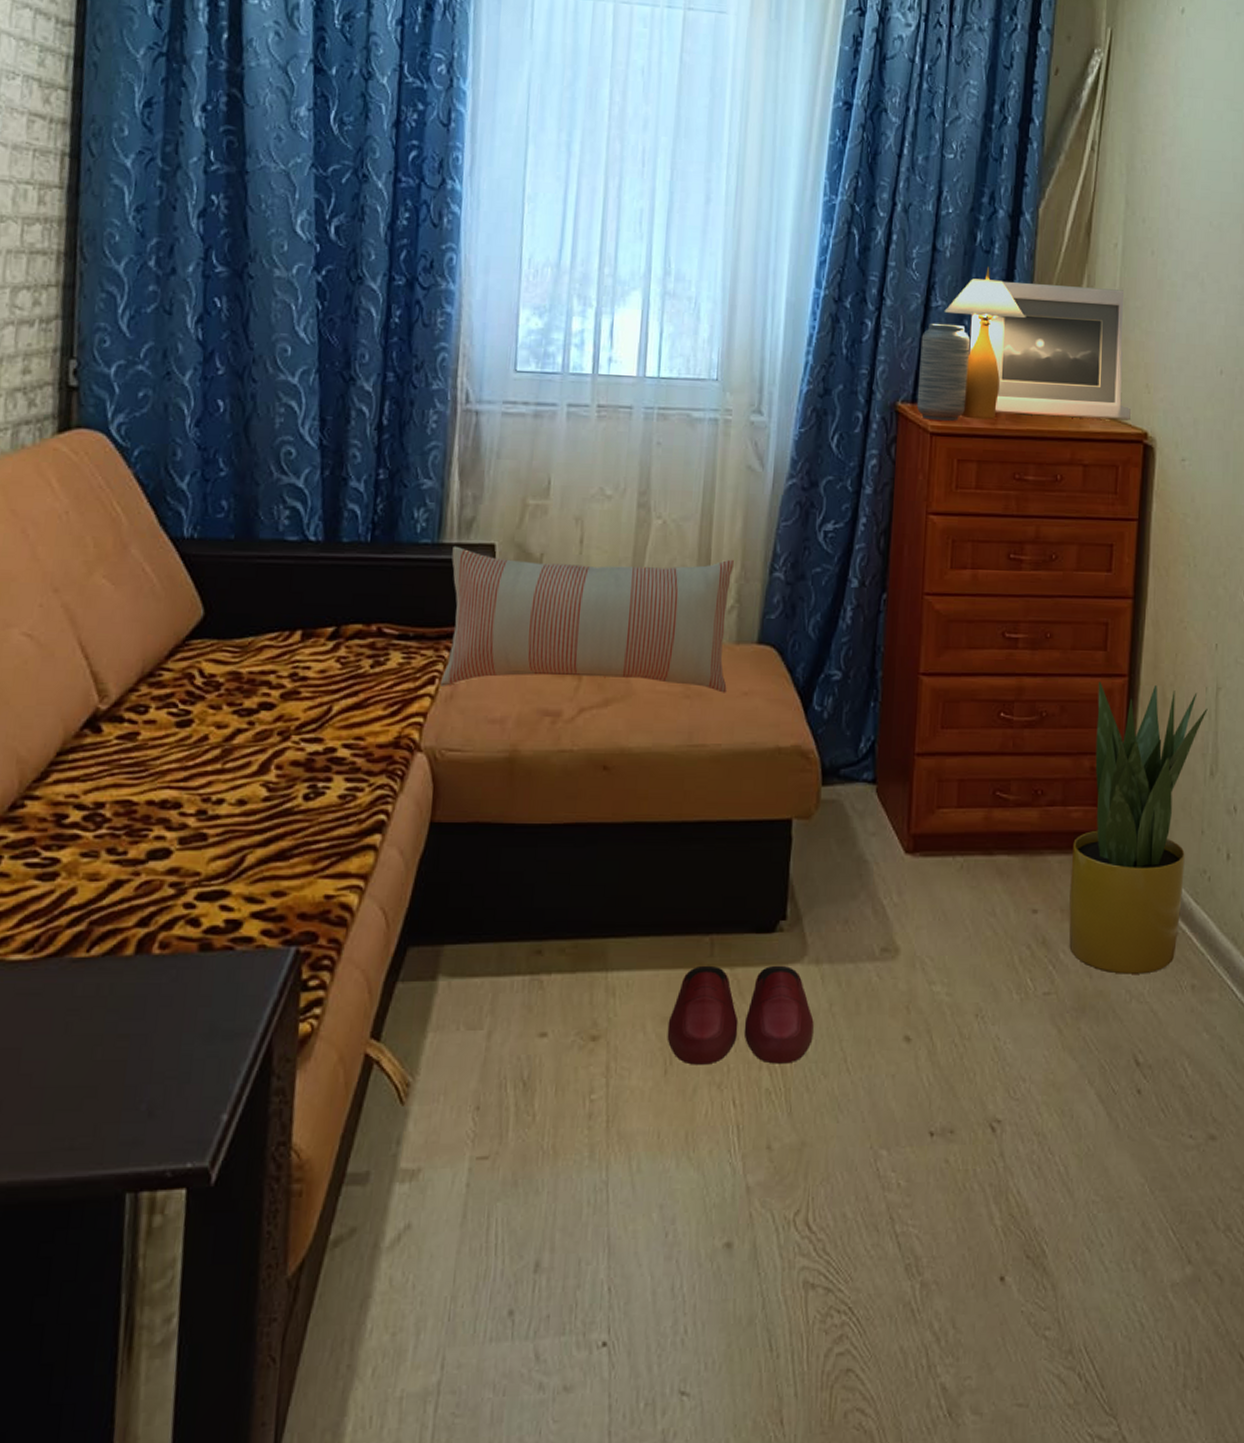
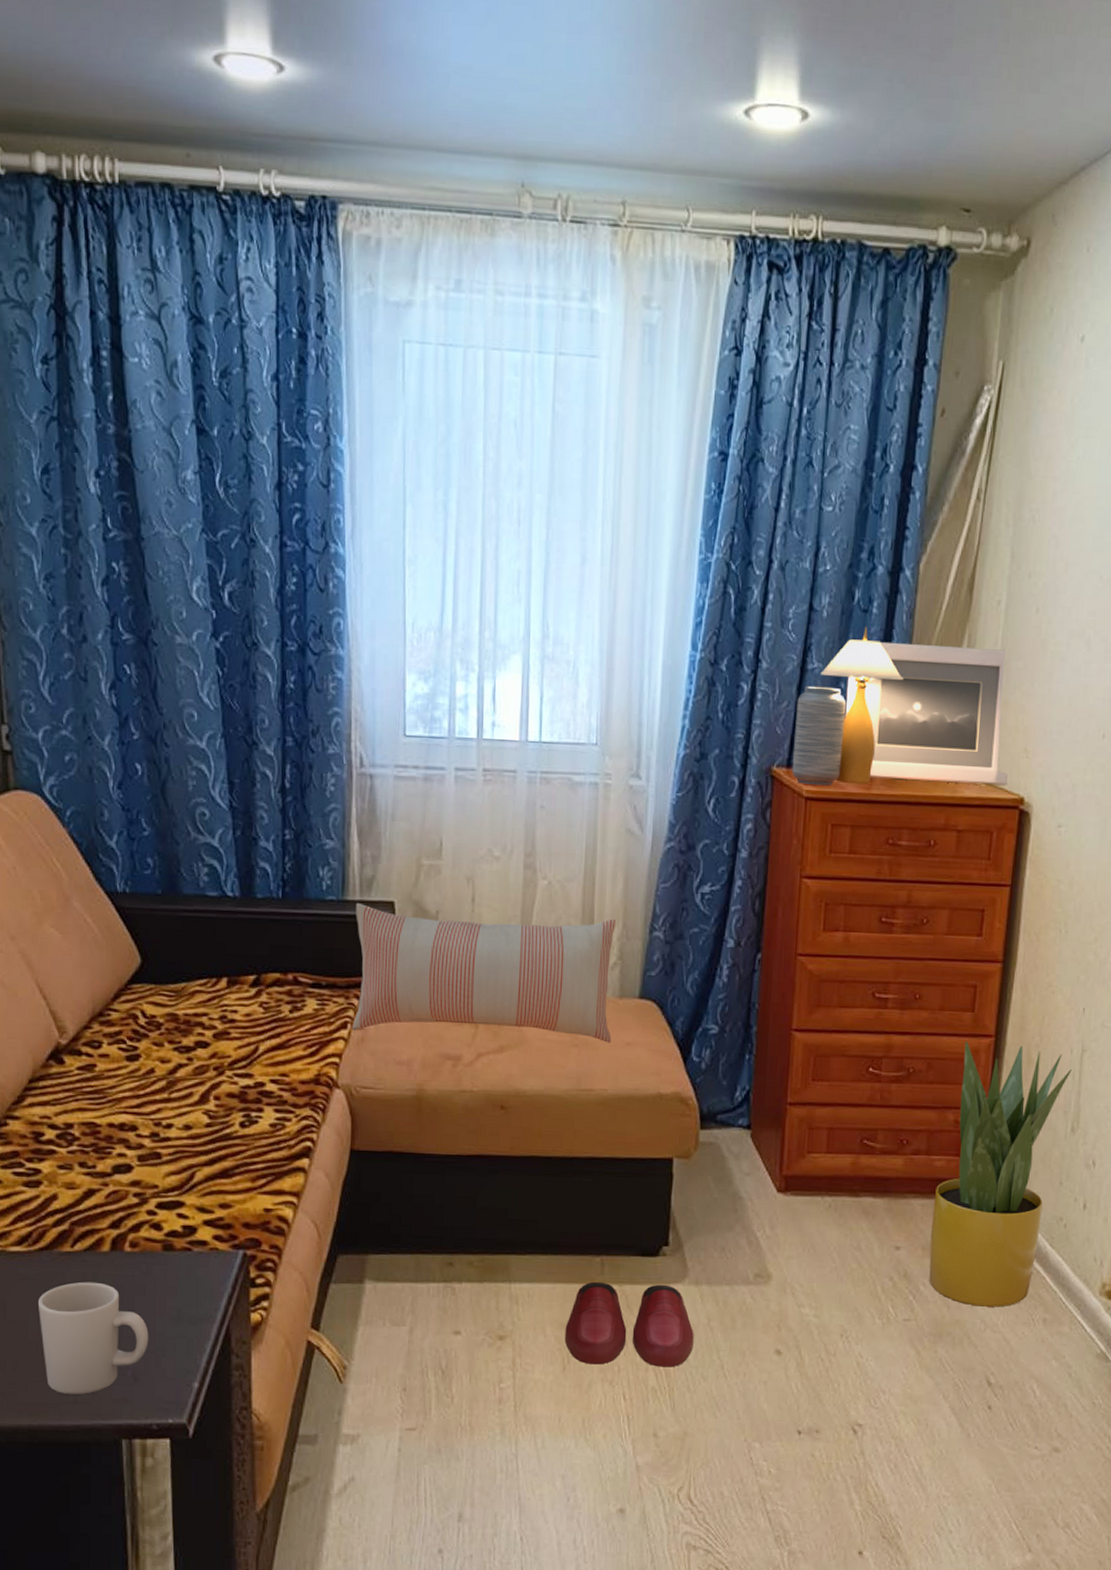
mug: none [37,994,172,1138] -> present [39,1281,149,1395]

